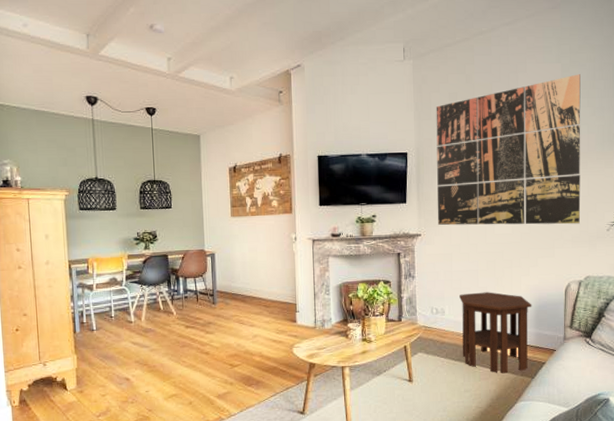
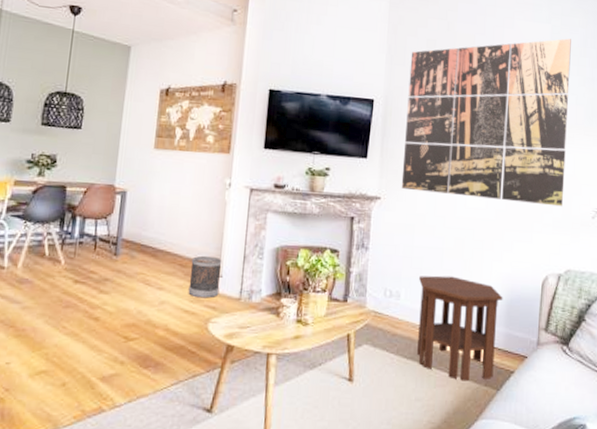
wastebasket: none [273,296,298,330] -> present [188,255,222,299]

